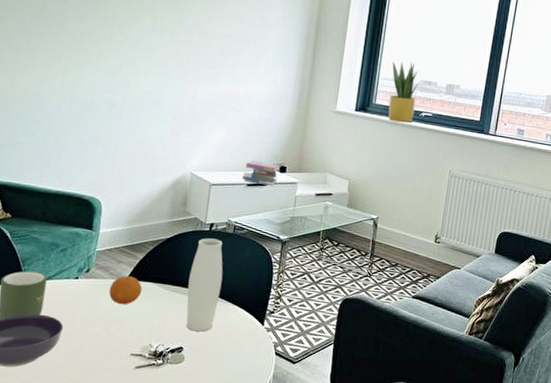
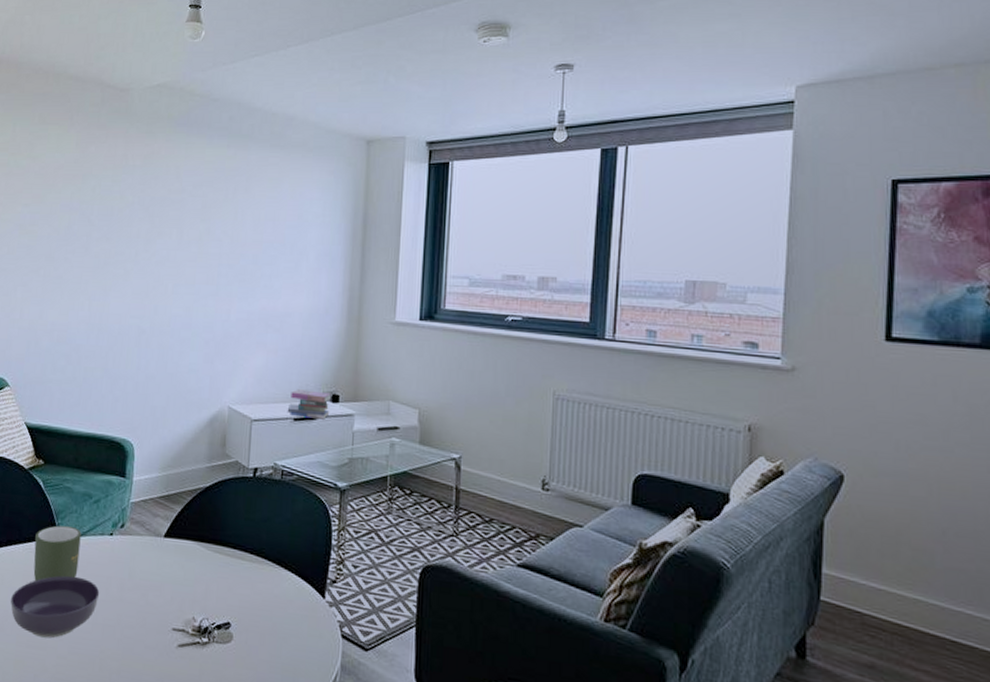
fruit: present [108,275,142,304] -> none [145,532,182,567]
vase: present [186,238,223,332] -> none [232,486,272,604]
planter: present [388,61,420,123] -> none [462,251,502,332]

